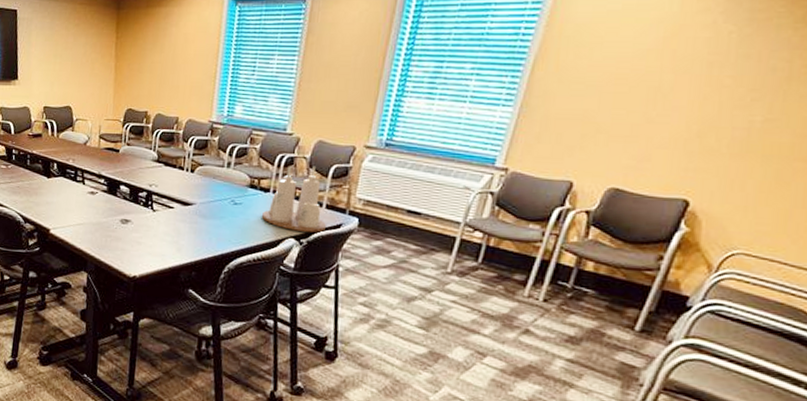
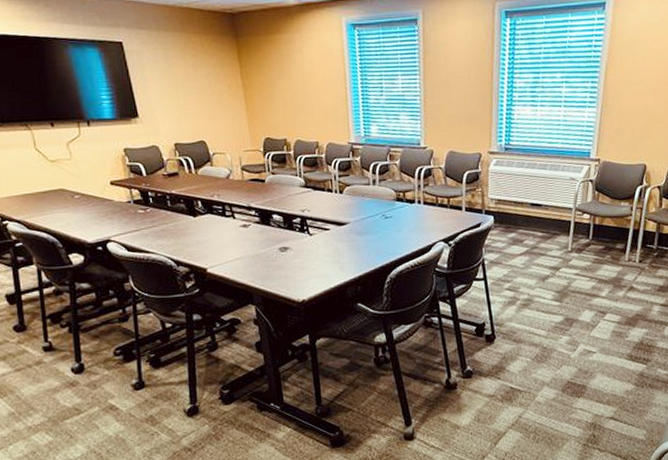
condiment set: present [261,166,326,233] -> none [411,174,468,235]

